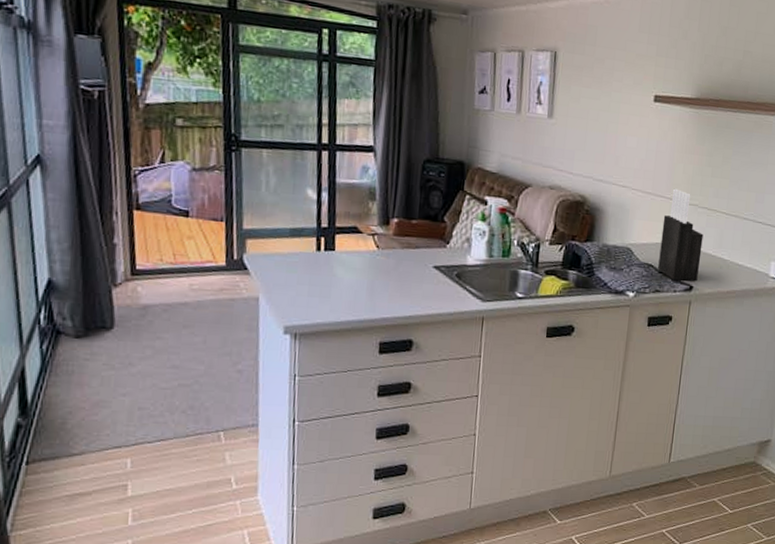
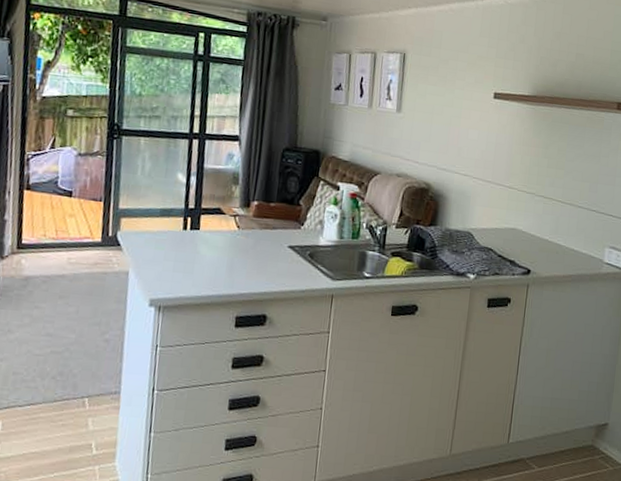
knife block: present [658,188,704,281] -> none [497,177,540,265]

